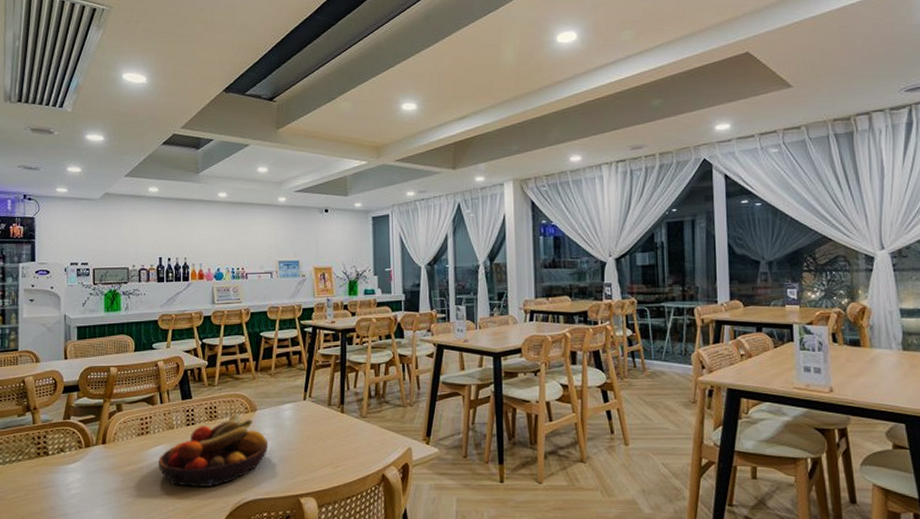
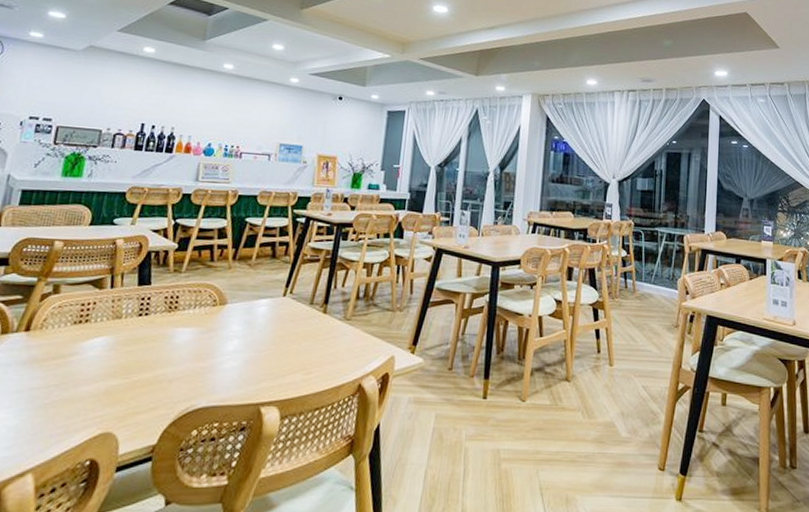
fruit bowl: present [158,412,269,487] -> none [93,304,235,389]

